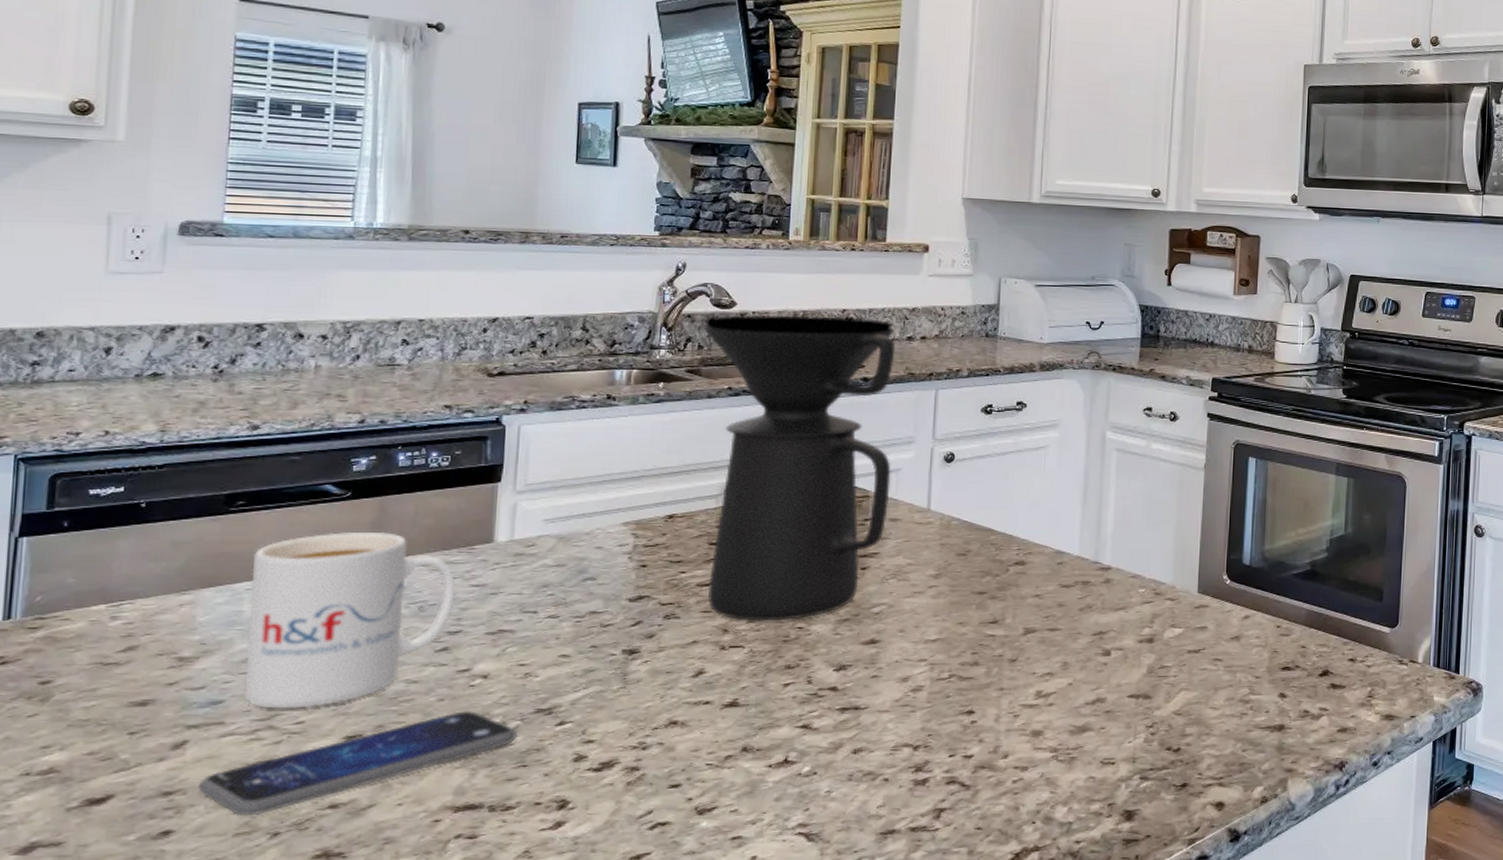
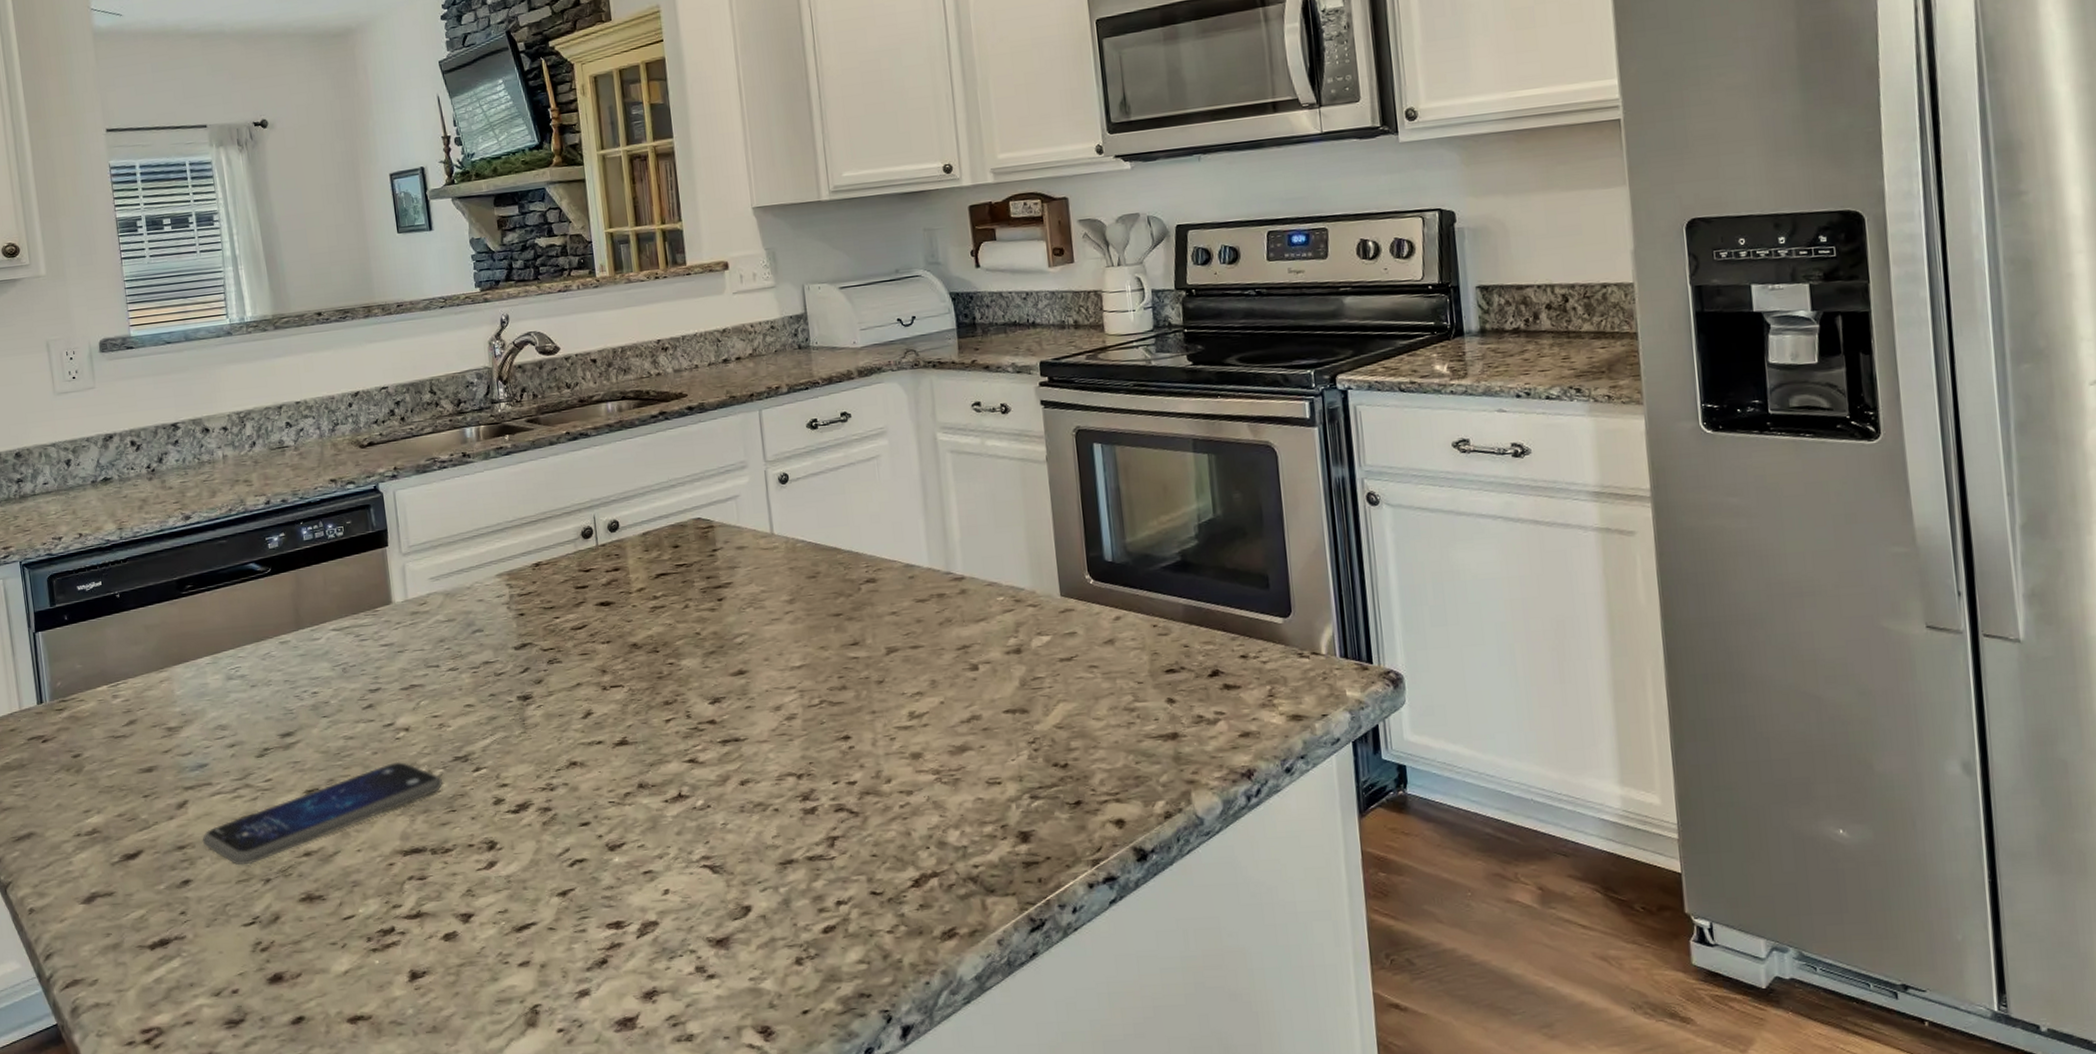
mug: present [244,532,457,709] -> none [206,602,370,769]
coffee maker: present [703,314,896,621] -> none [533,345,734,661]

